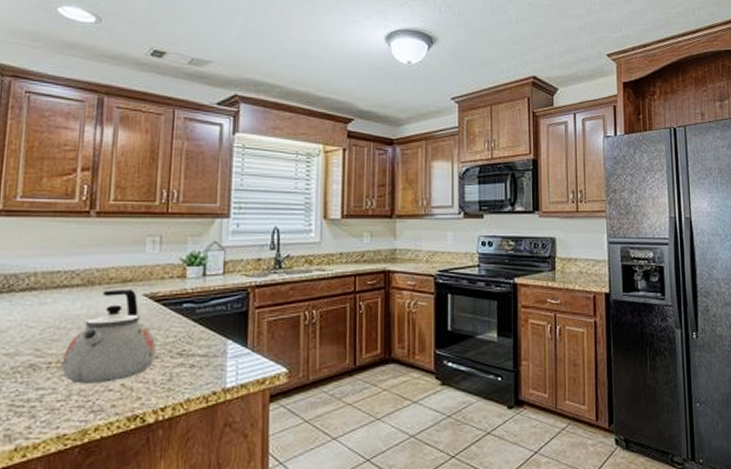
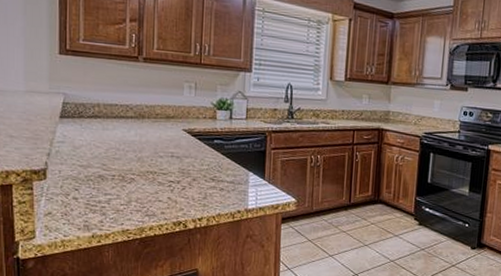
kettle: present [61,289,157,384] -> none [122,123,194,195]

